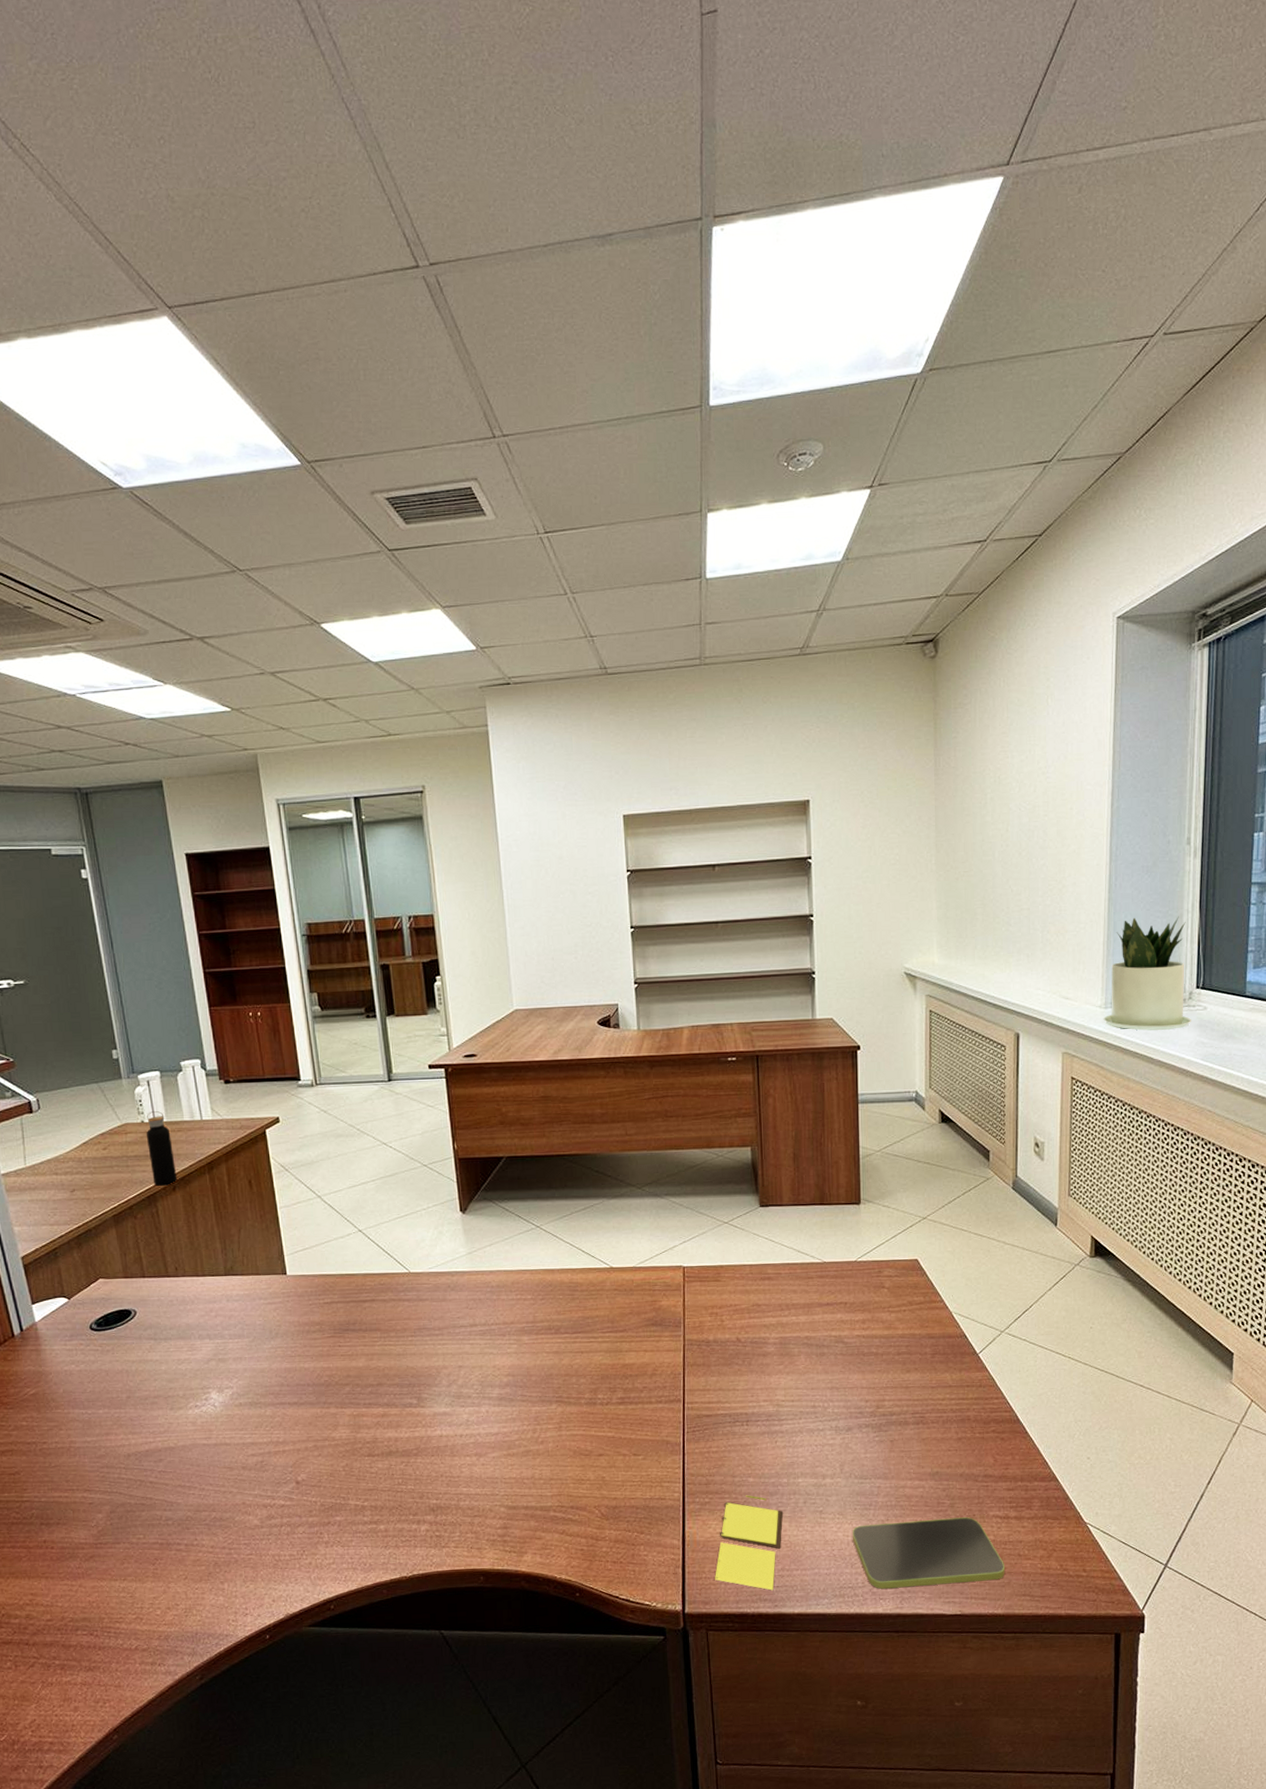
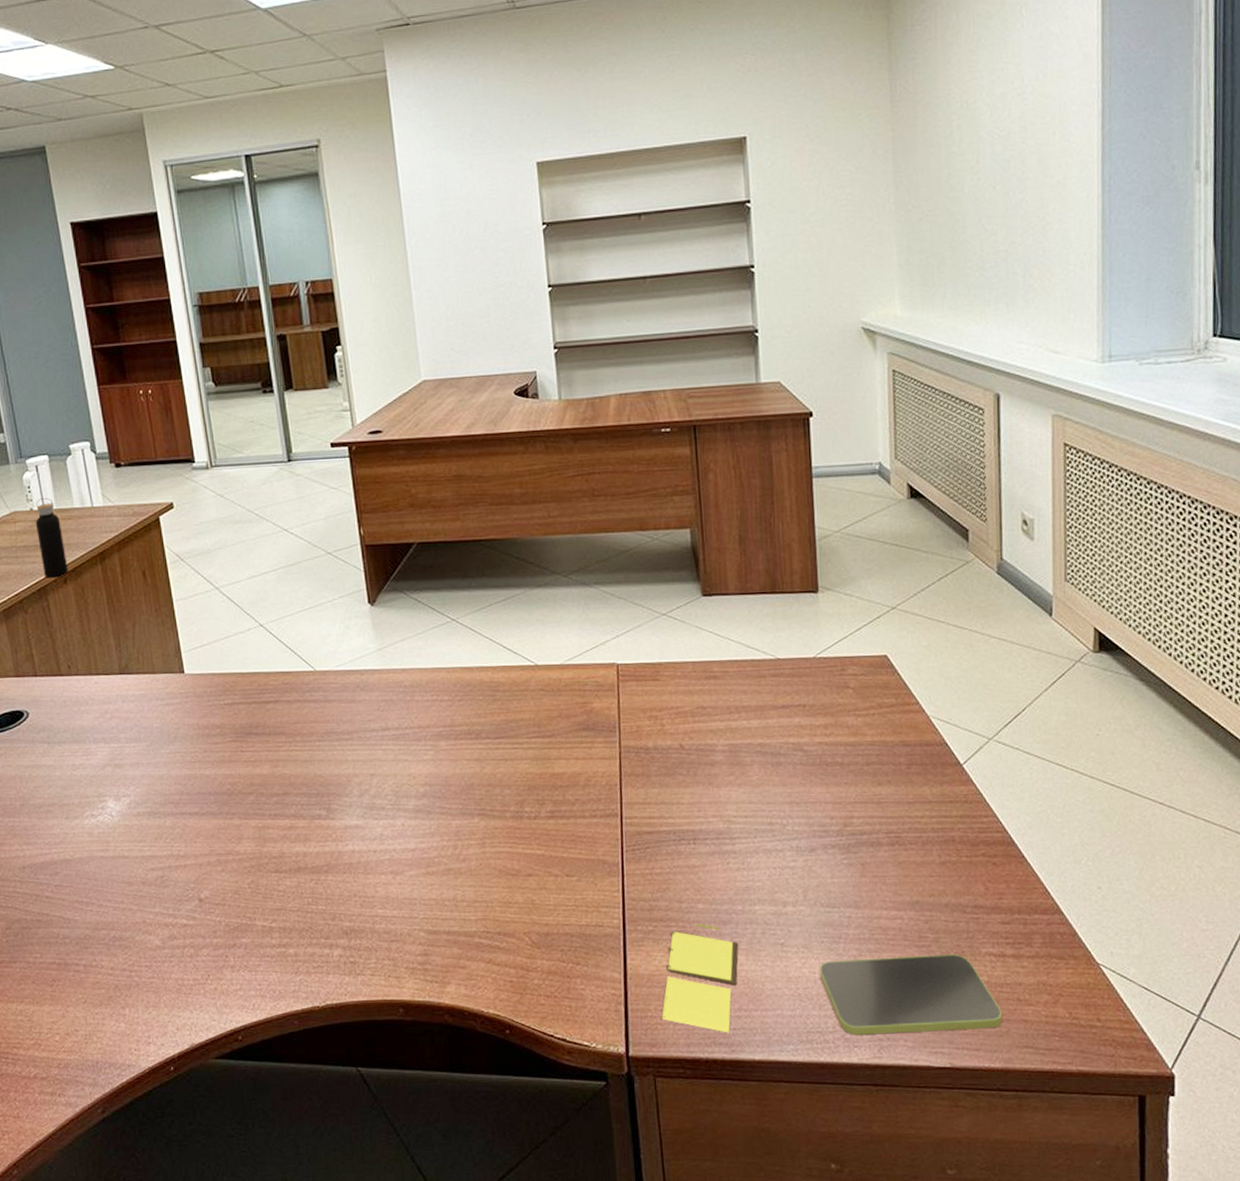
planter: present [1103,916,1192,1031] -> none [1100,253,1209,388]

